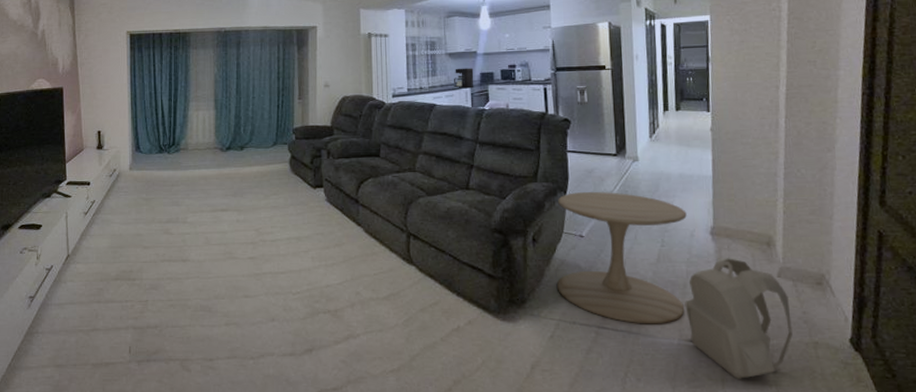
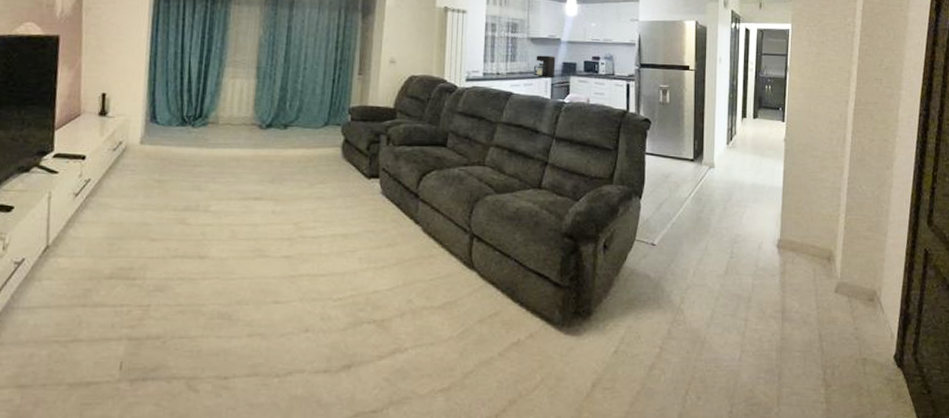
side table: present [556,191,687,324] -> none [624,197,756,339]
backpack: present [685,258,793,379] -> none [748,272,844,396]

